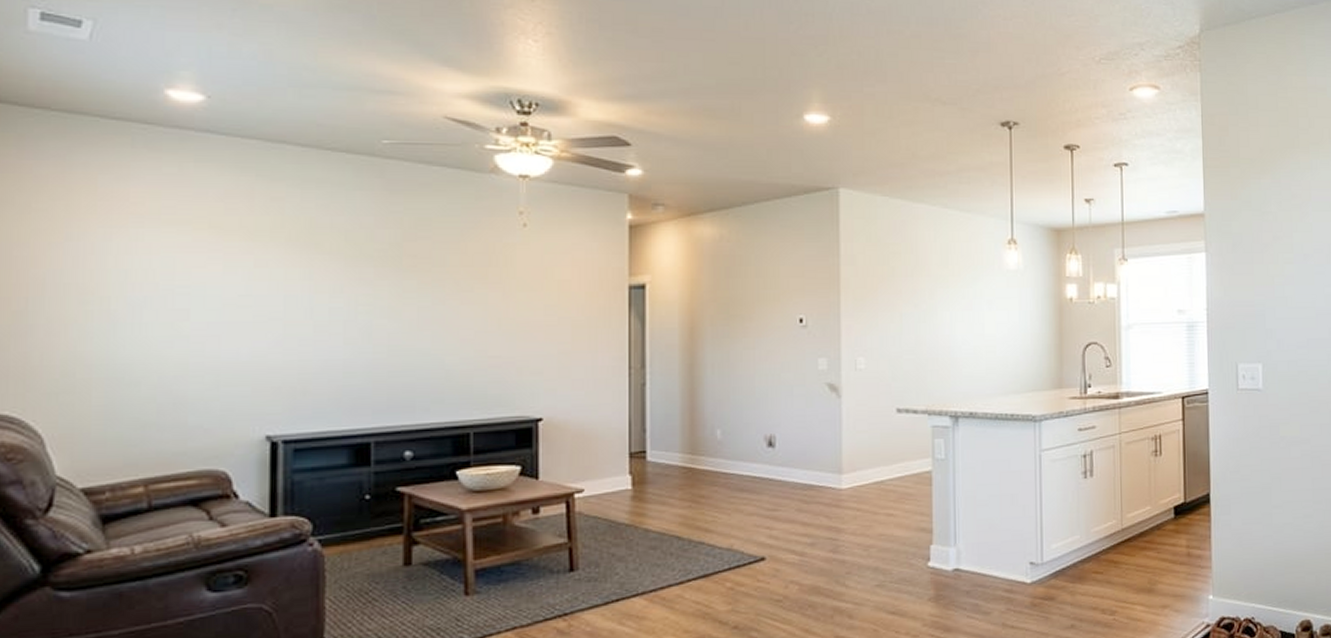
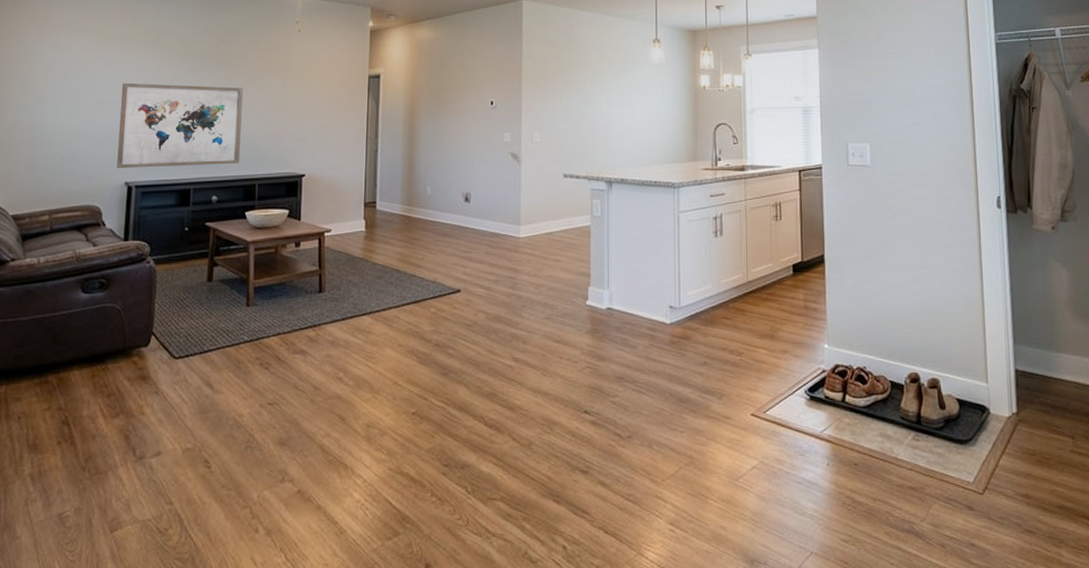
wall art: none [250,296,445,417] -> present [116,82,243,168]

